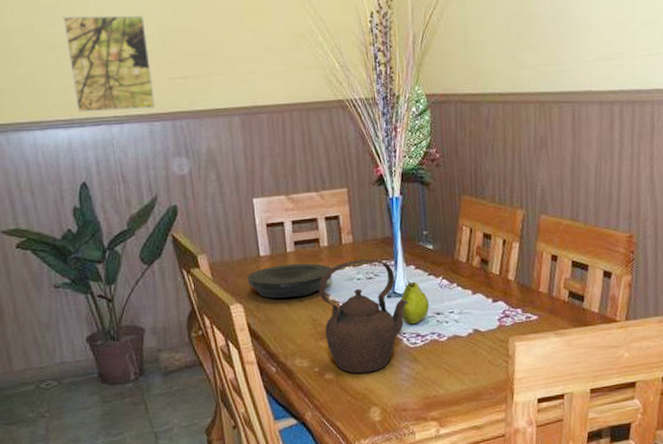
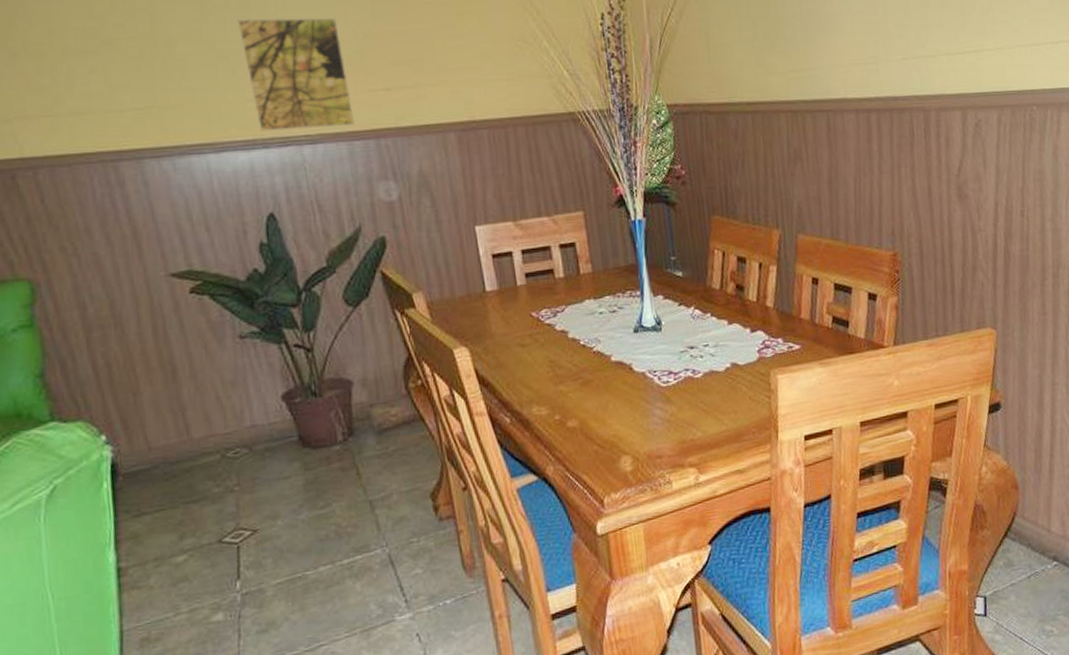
plate: present [247,263,332,299] -> none [472,297,571,339]
teapot: present [318,259,409,374] -> none [555,290,659,420]
fruit: present [400,281,430,325] -> none [648,313,682,361]

